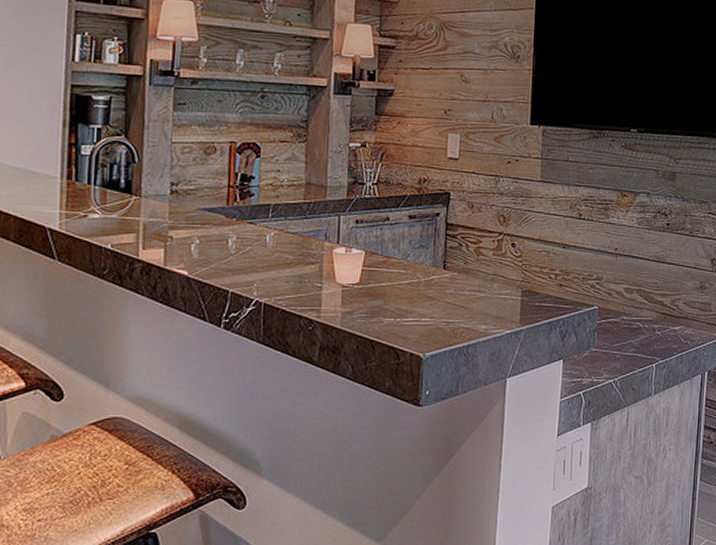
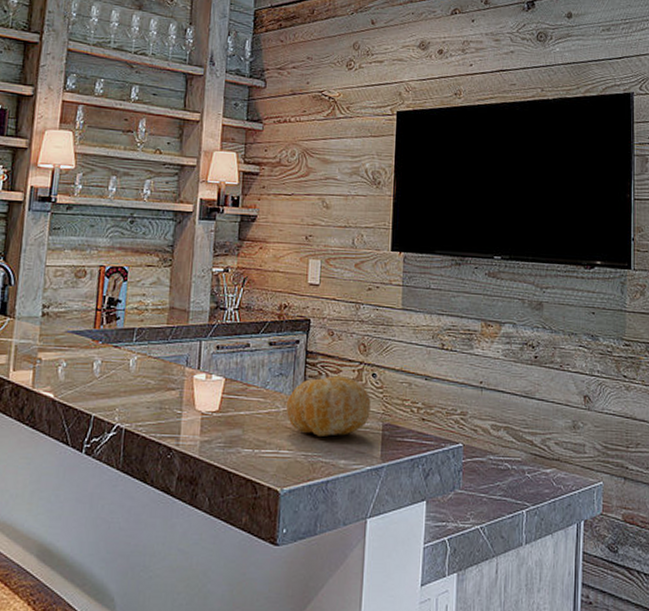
fruit: none [427,245,510,304] -> present [286,375,371,436]

